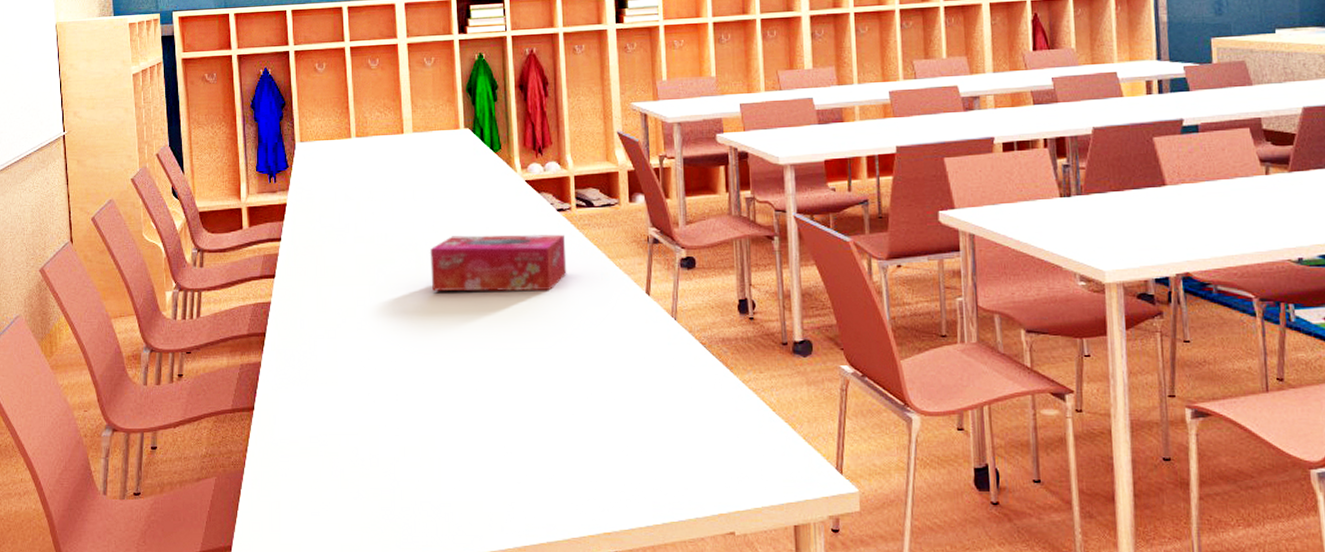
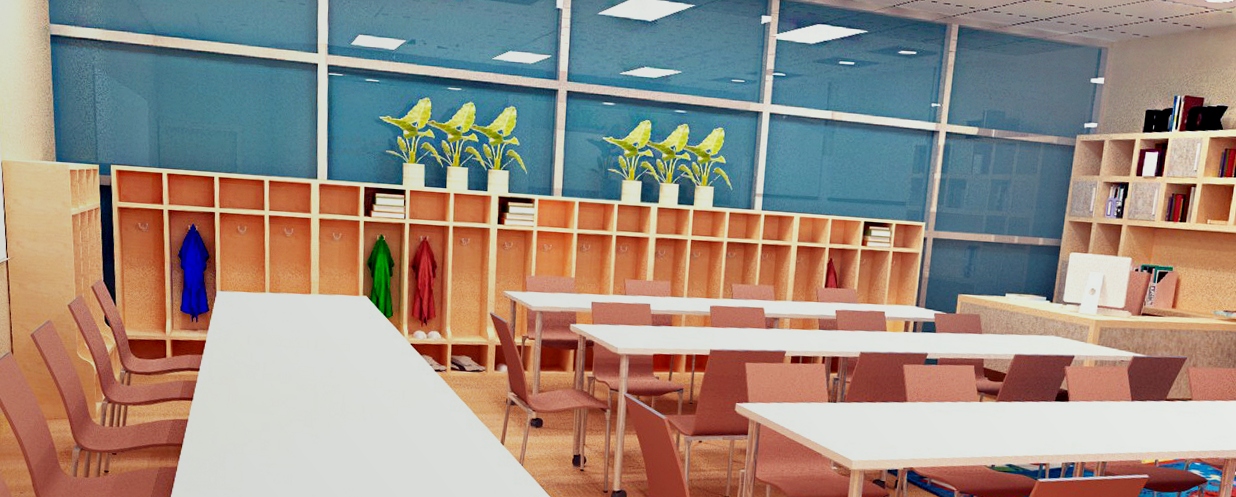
tissue box: present [429,234,567,292] -> none [326,382,440,434]

